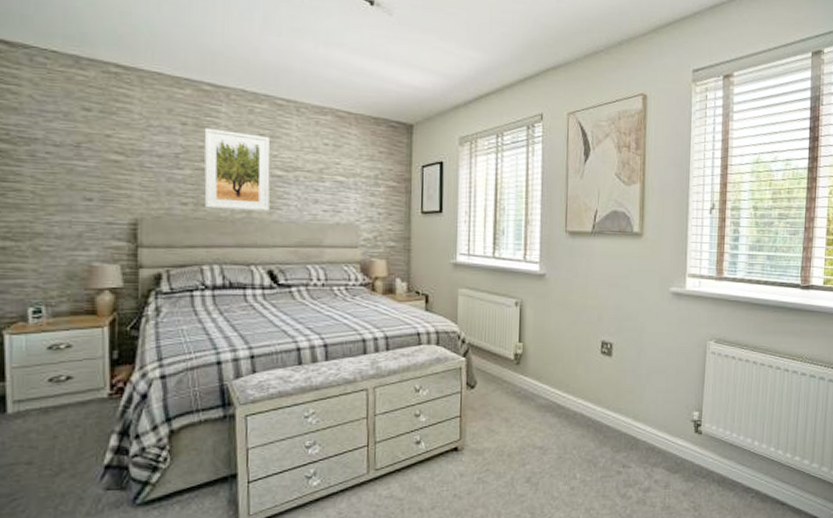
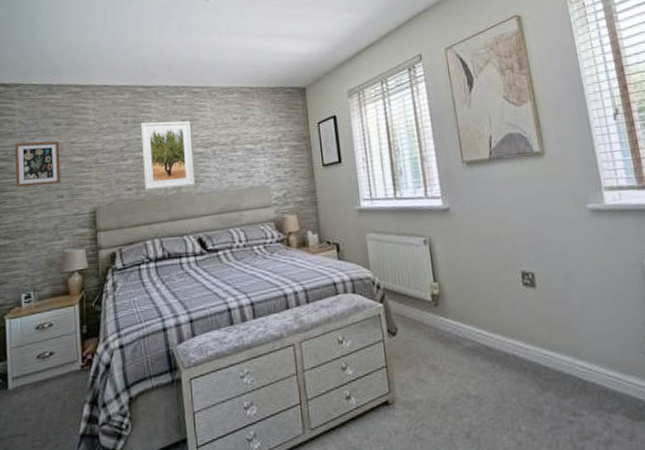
picture frame: none [20,122,90,183] -> present [14,140,61,187]

